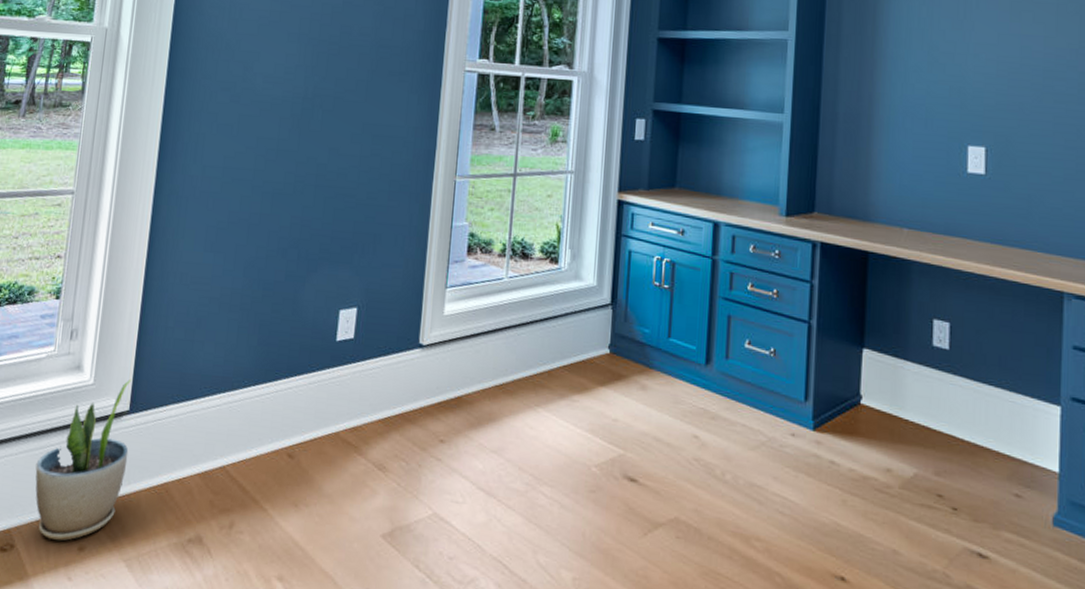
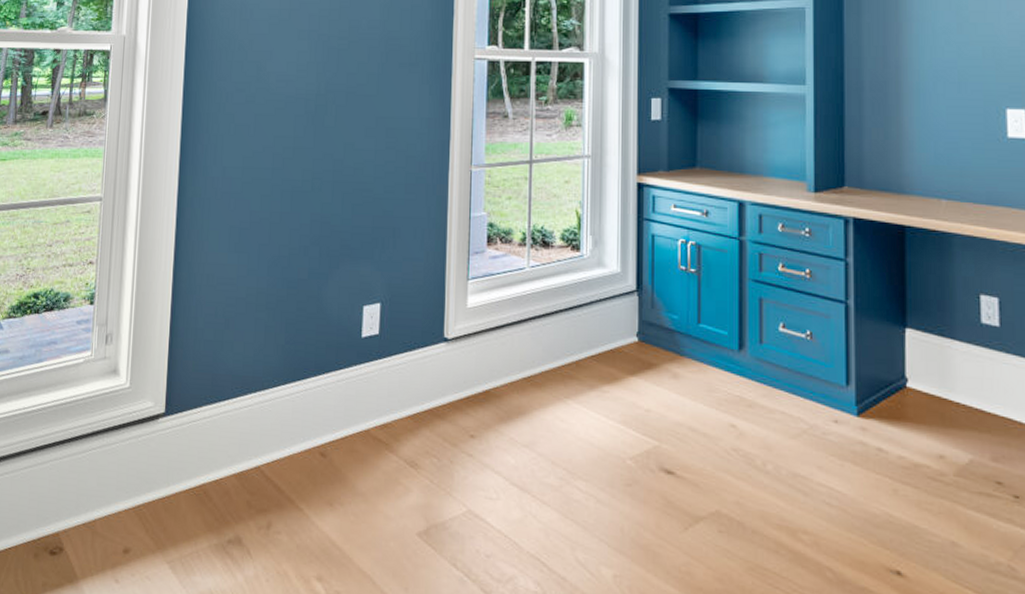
potted plant: present [35,378,131,541] -> none [79,381,166,544]

